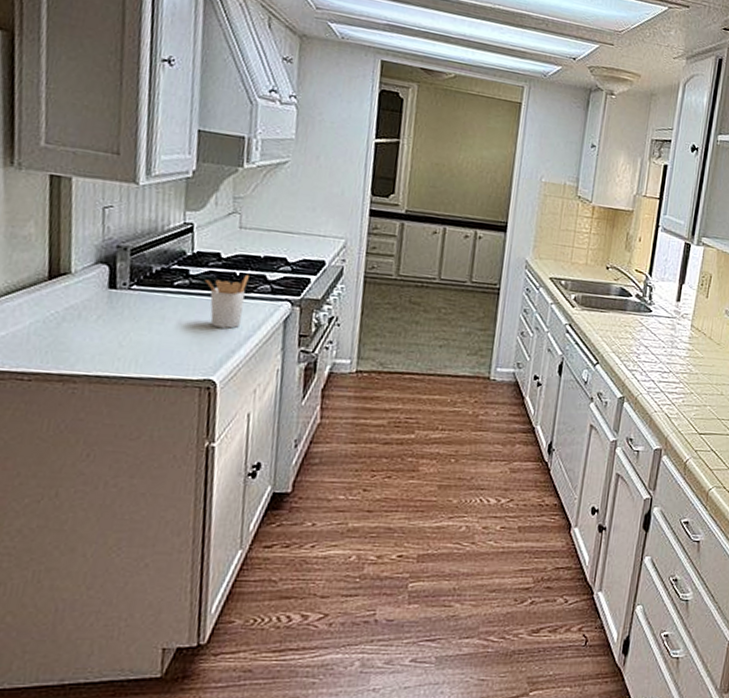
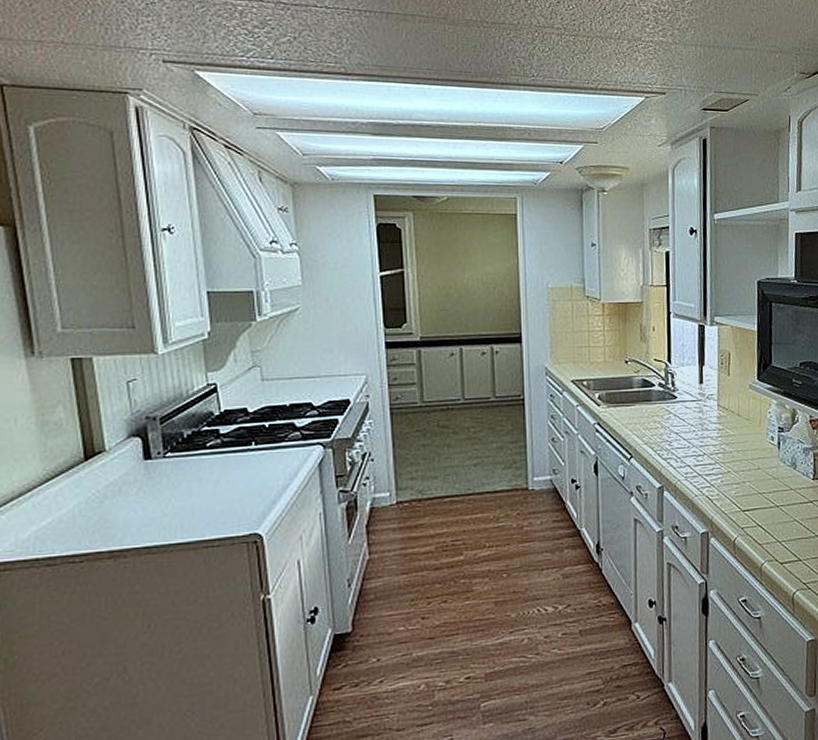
utensil holder: present [204,275,249,329] -> none [235,425,278,481]

